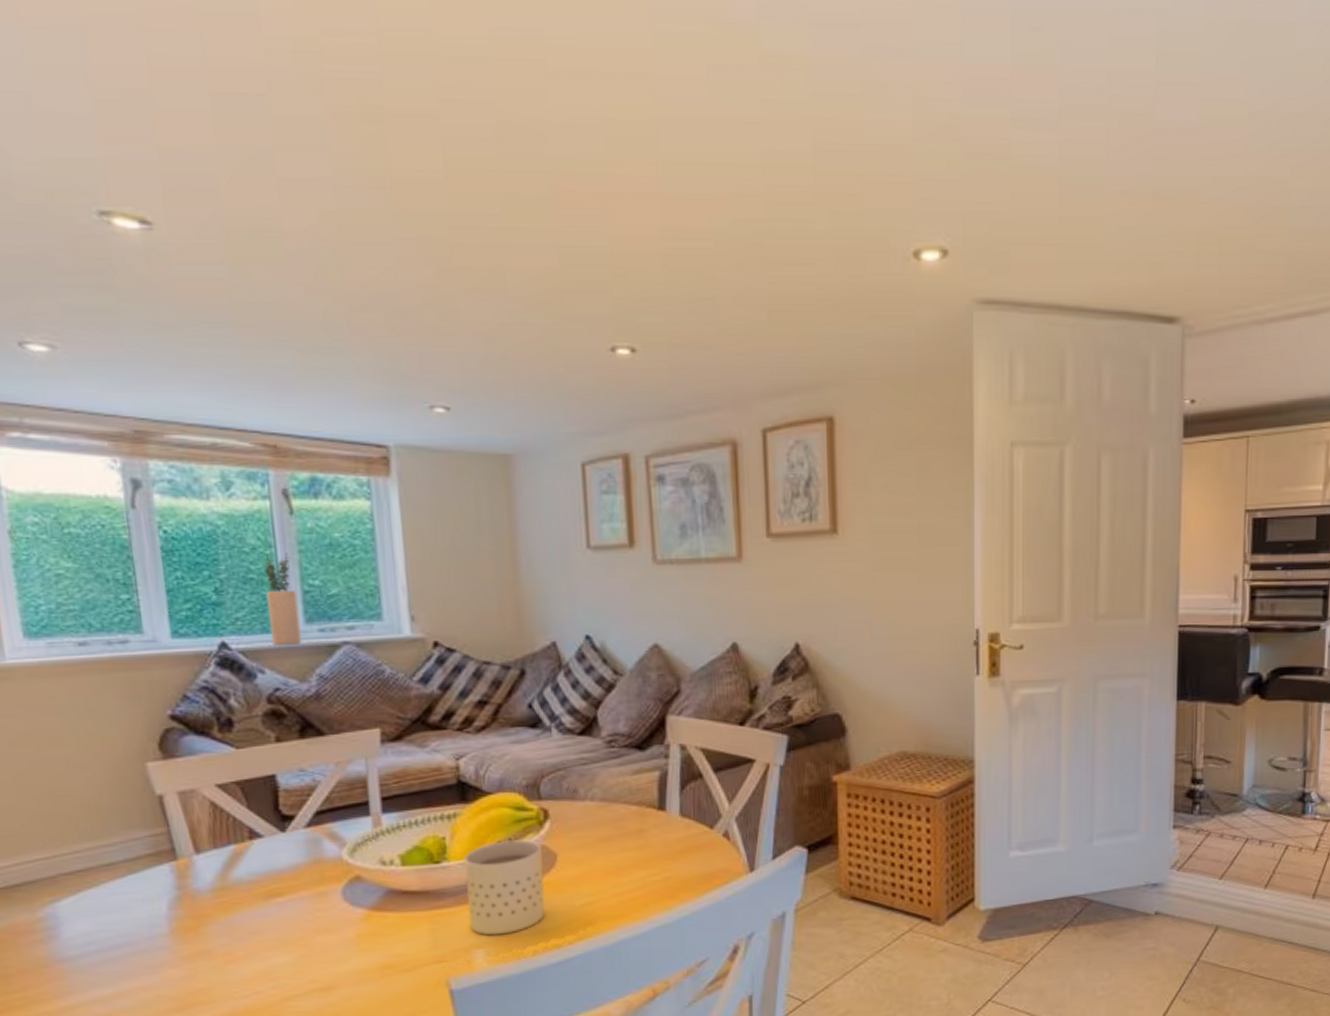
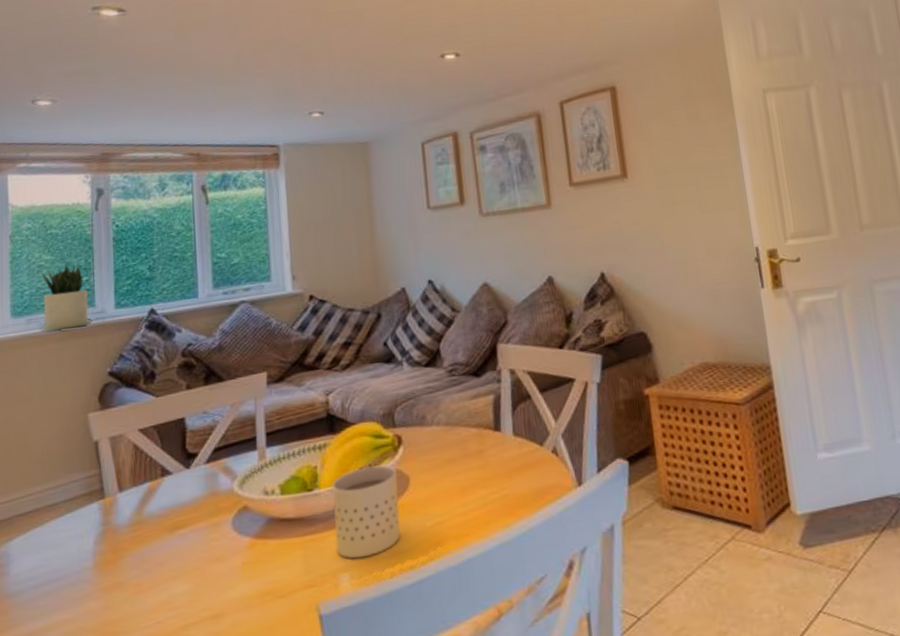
planter: none [61,577,141,661] -> present [40,265,92,332]
vase: present [264,552,302,647] -> none [185,233,210,309]

